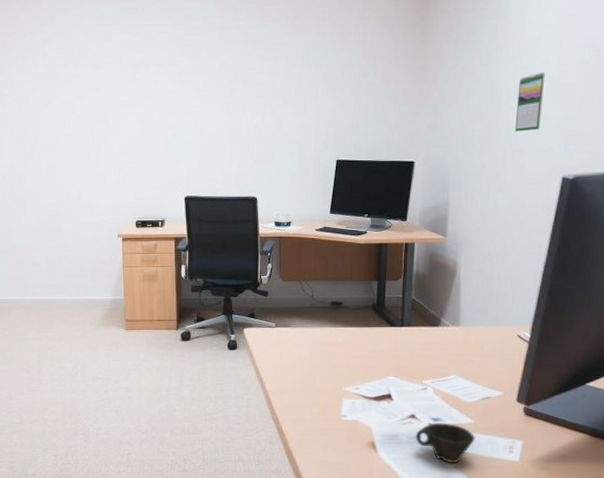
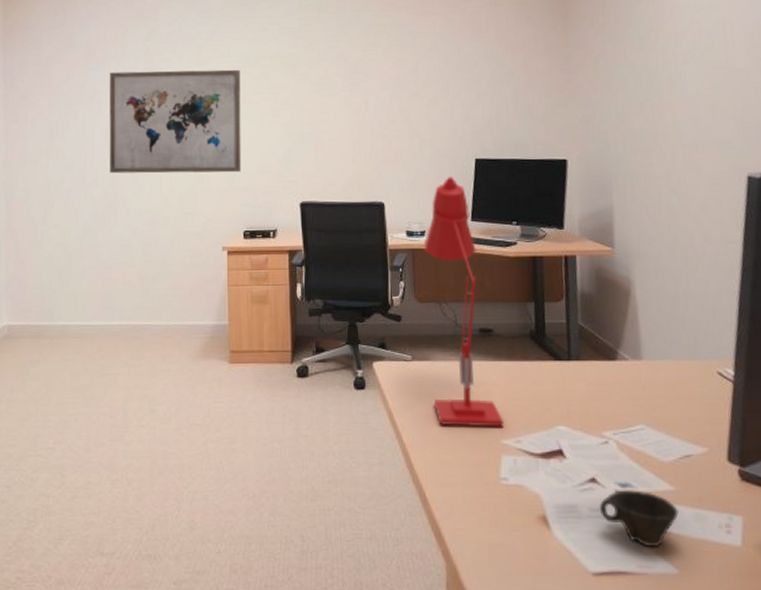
wall art: none [11,75,133,170] -> present [109,69,242,174]
desk lamp: none [289,175,347,378] -> present [423,177,505,427]
calendar: present [515,72,545,132] -> none [681,57,713,124]

